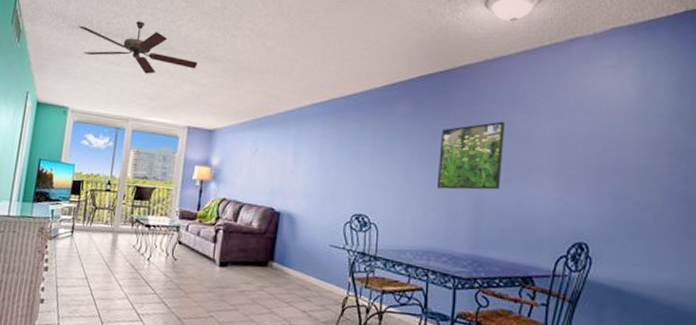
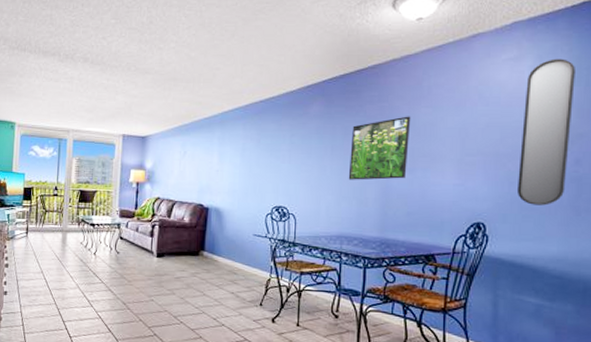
ceiling fan: present [78,21,198,74] -> none [18,39,128,88]
home mirror: none [623,68,680,227] -> present [518,59,575,206]

